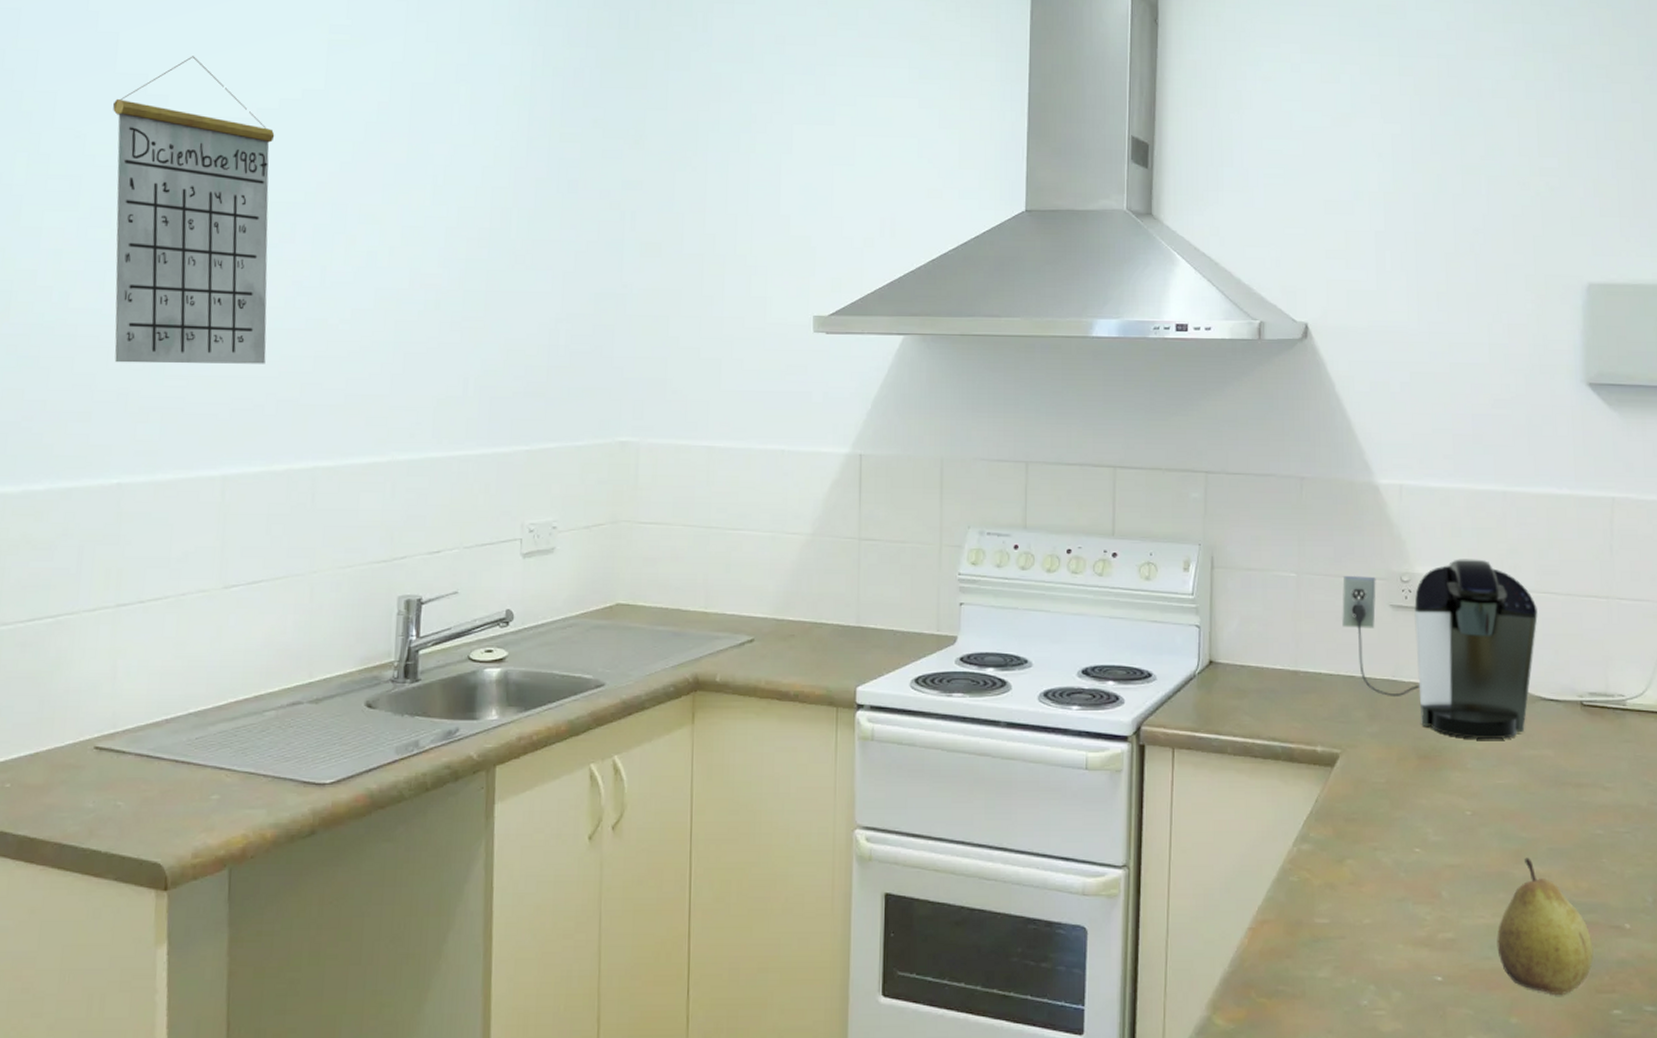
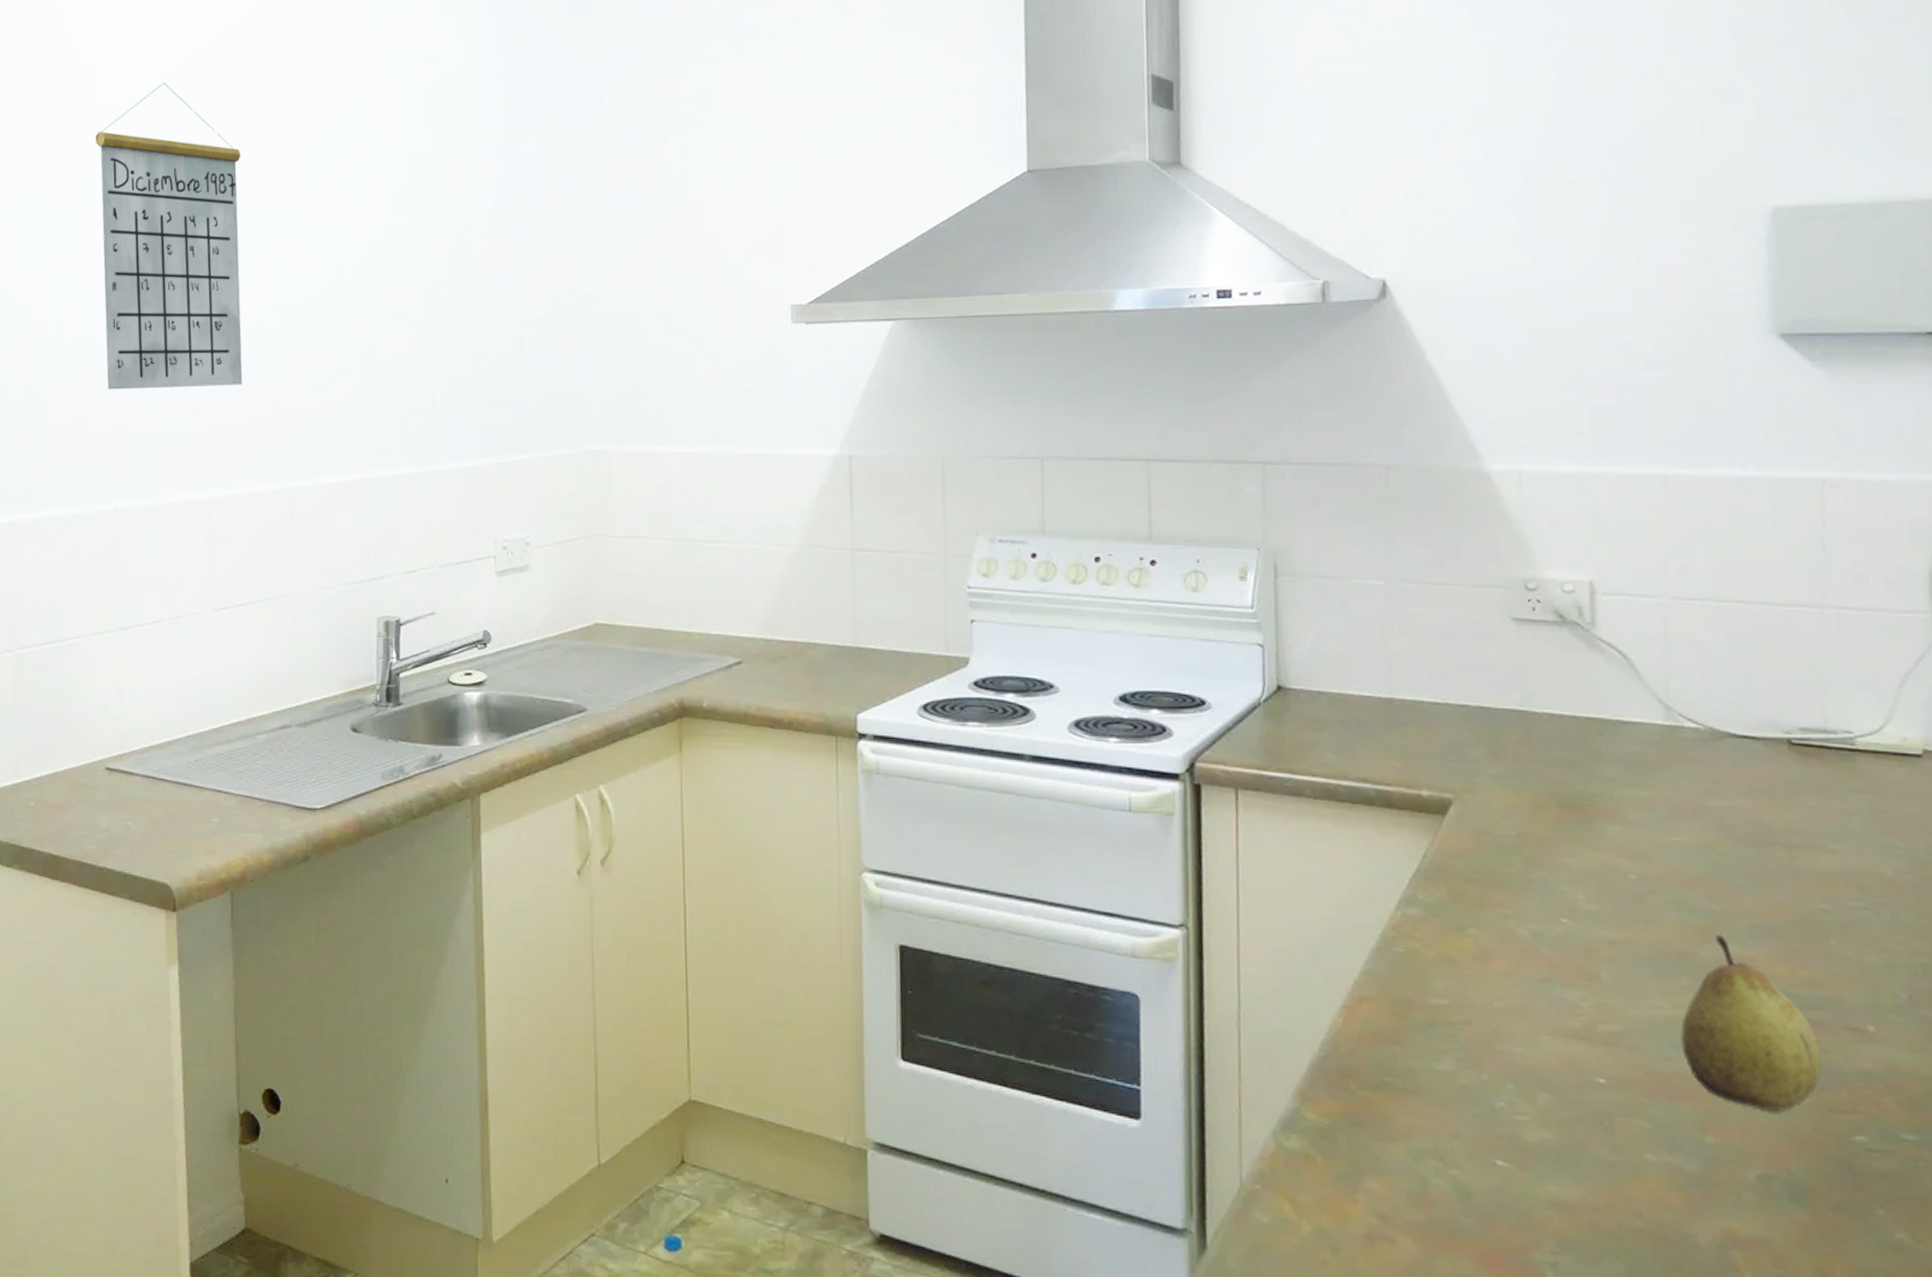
coffee maker: present [1342,559,1538,740] -> none [1447,560,1720,786]

